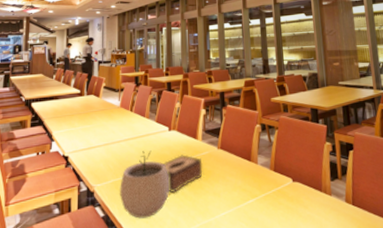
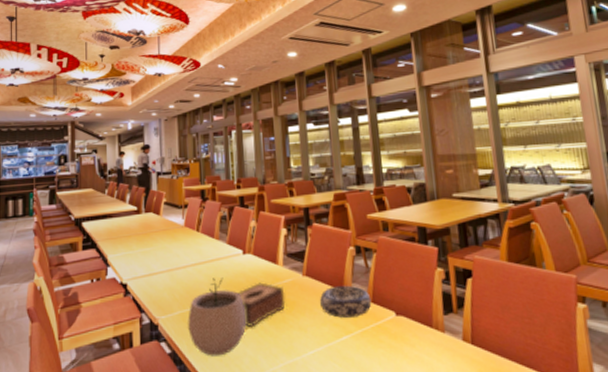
decorative bowl: none [231,156,274,184] -> present [319,285,372,318]

